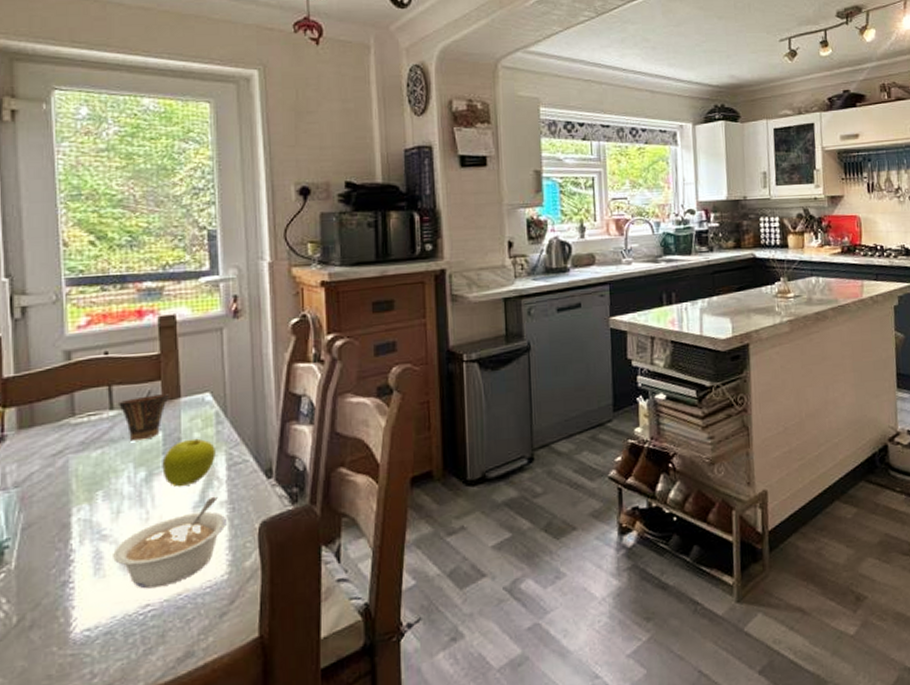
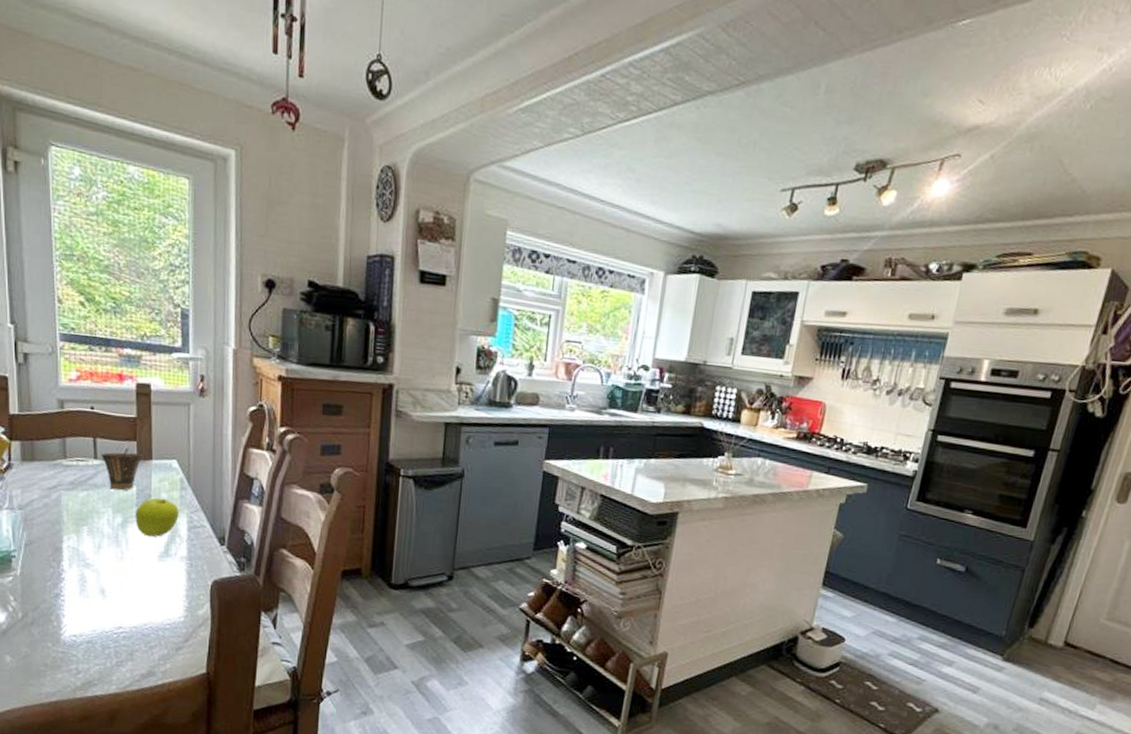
legume: present [113,496,226,589] -> none [95,550,185,616]

